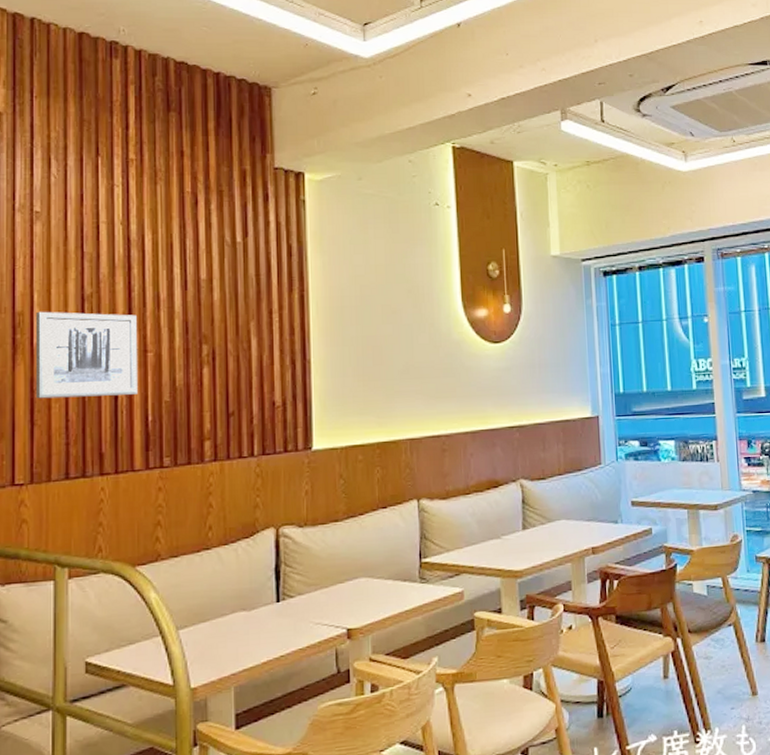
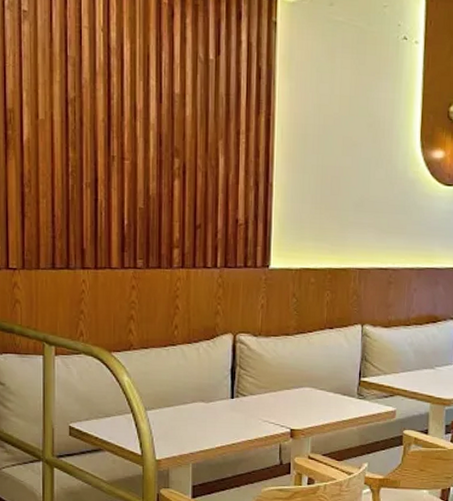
wall art: present [35,311,137,399] -> none [24,110,115,198]

